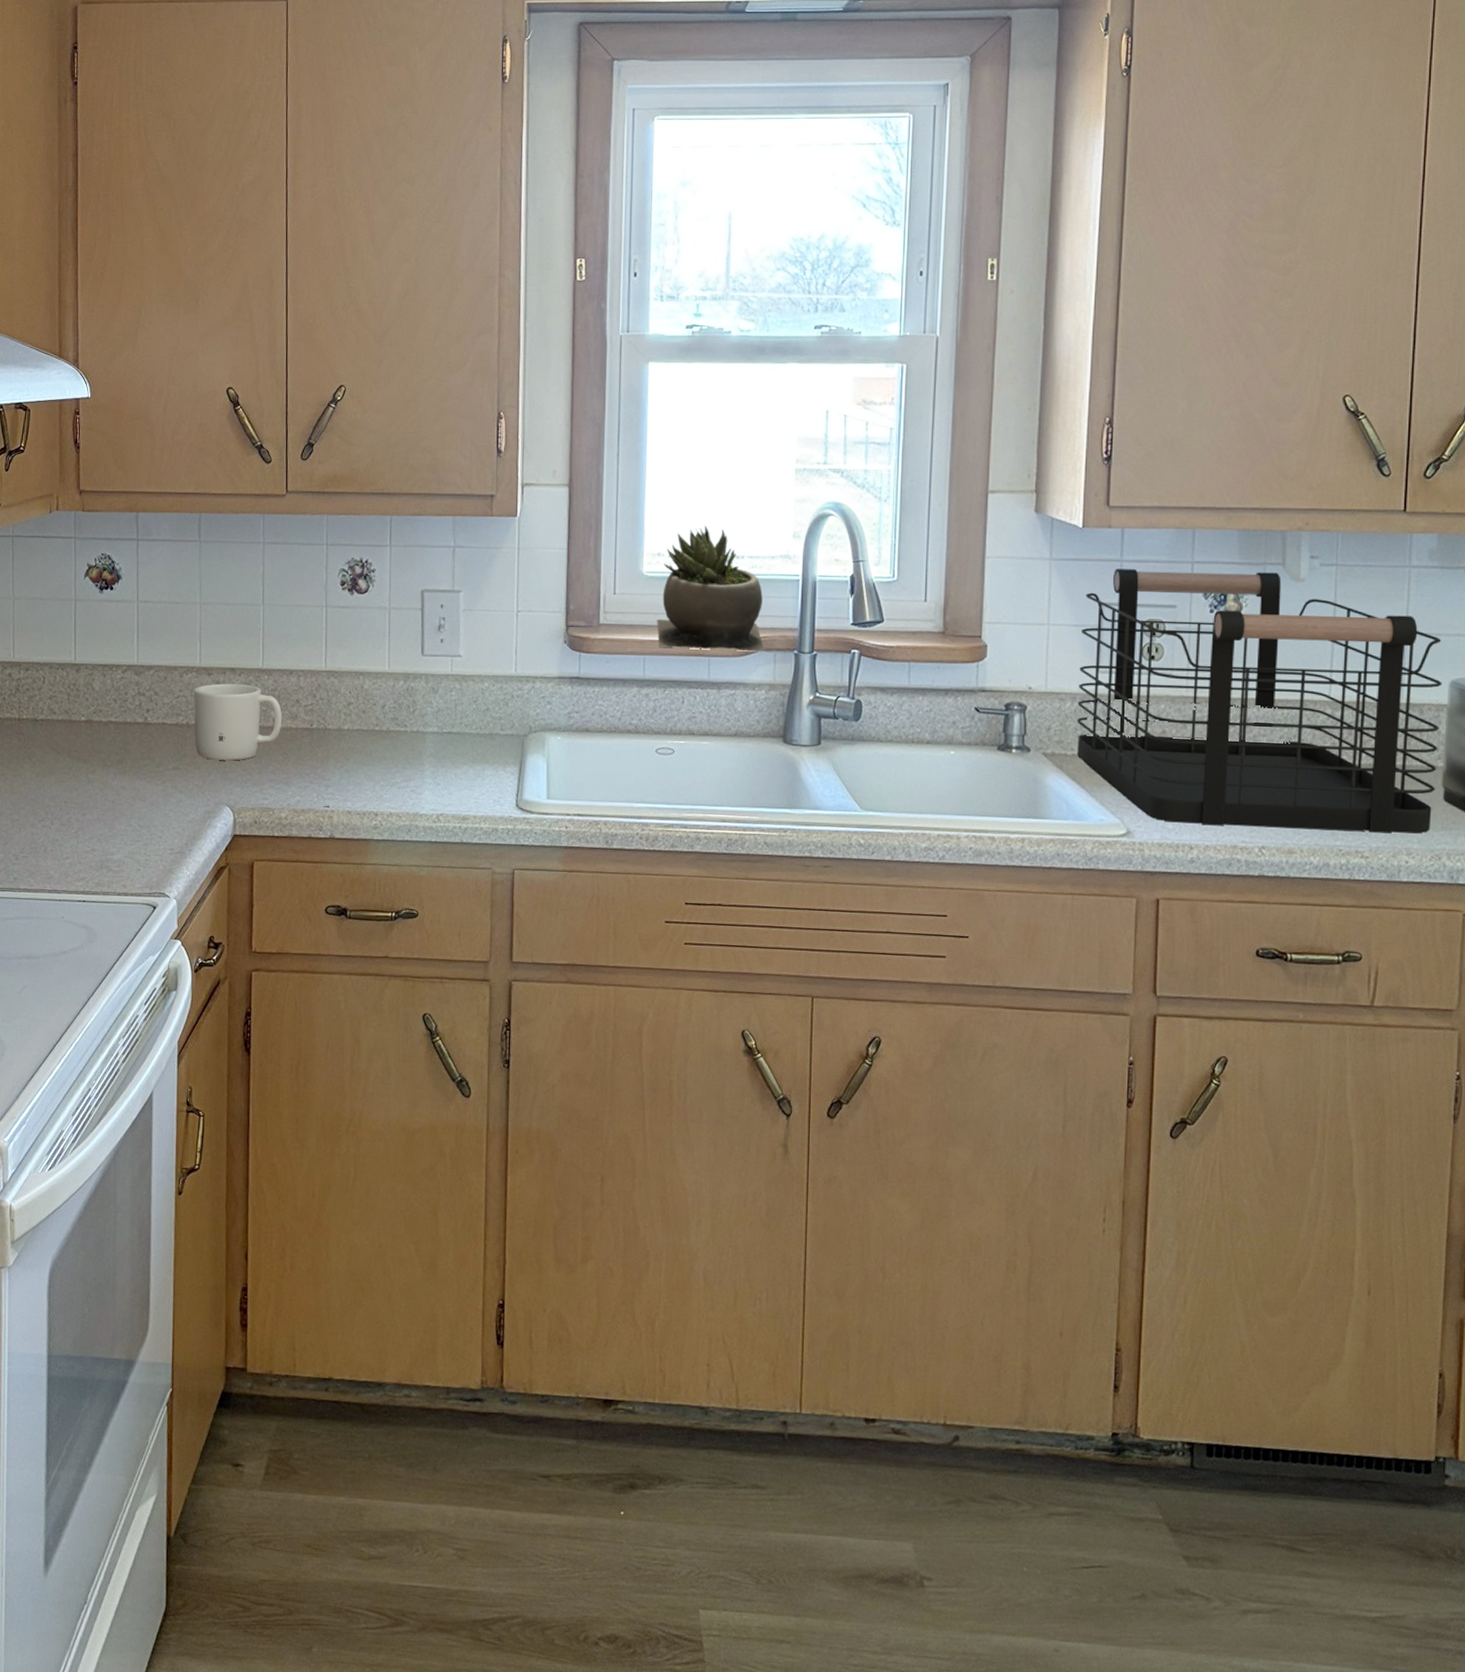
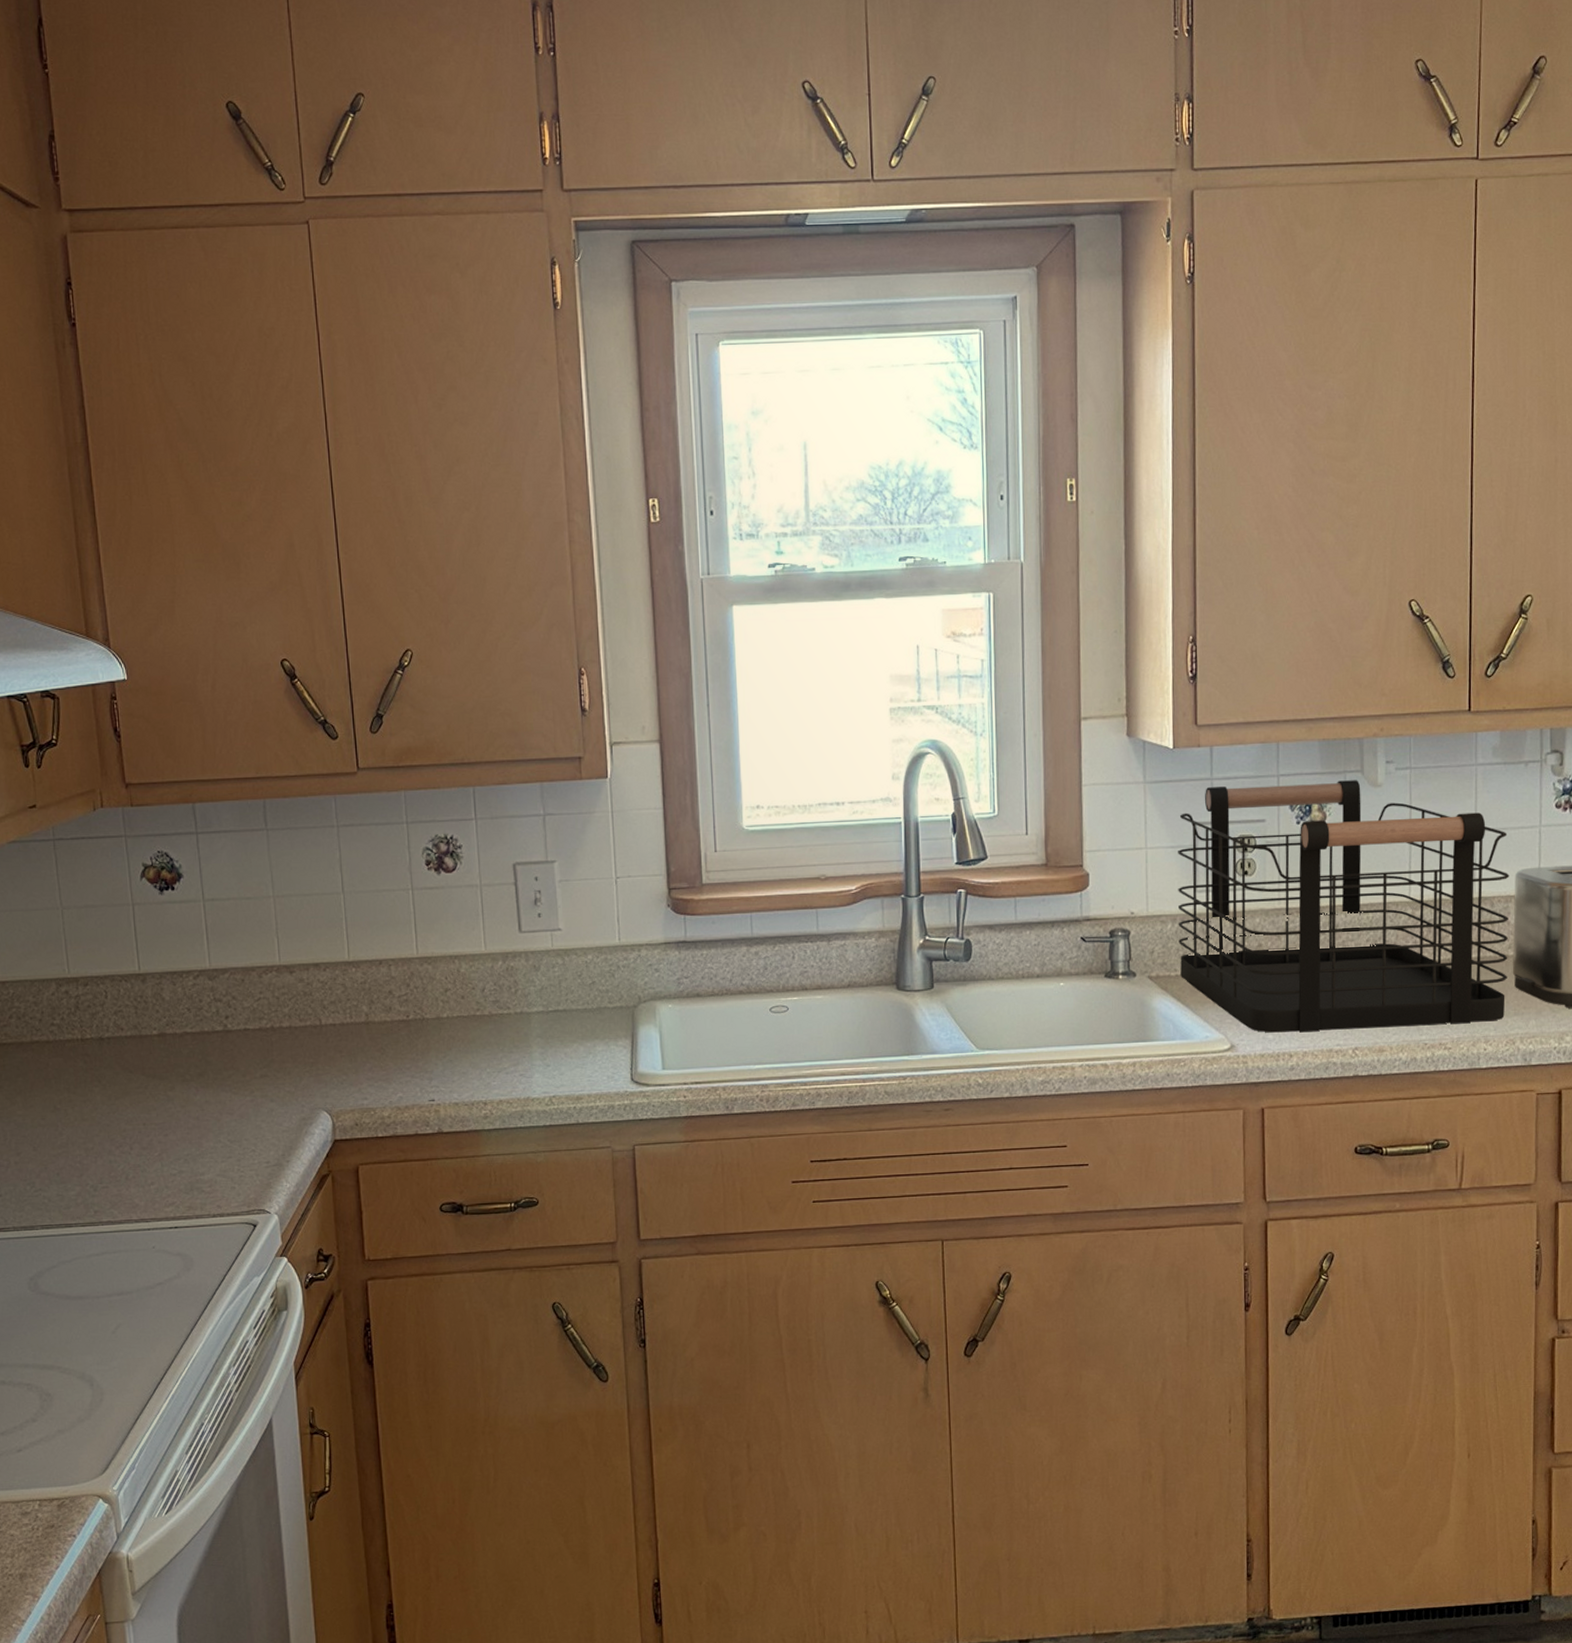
mug: present [193,683,283,761] -> none [275,979,376,1063]
succulent plant: present [657,525,765,651] -> none [761,773,872,903]

